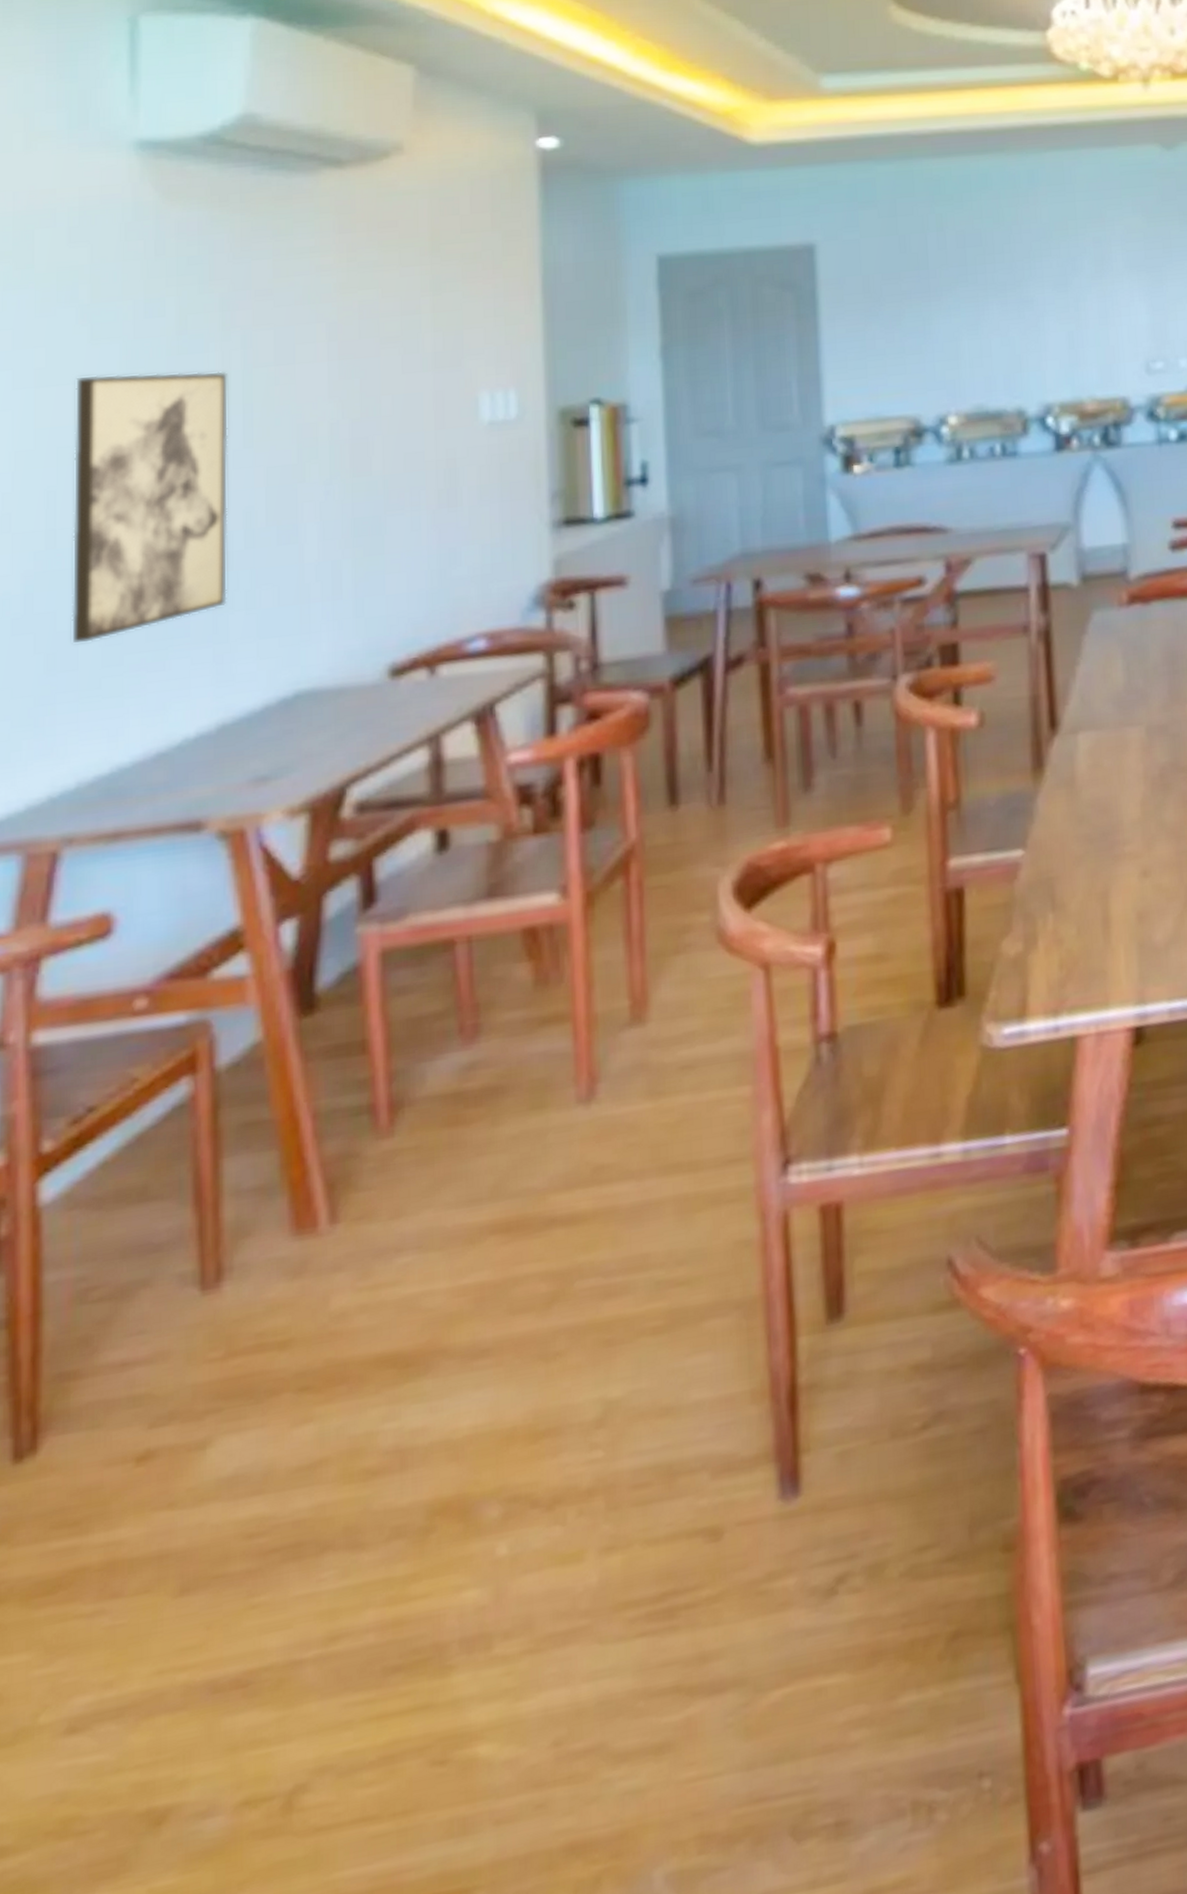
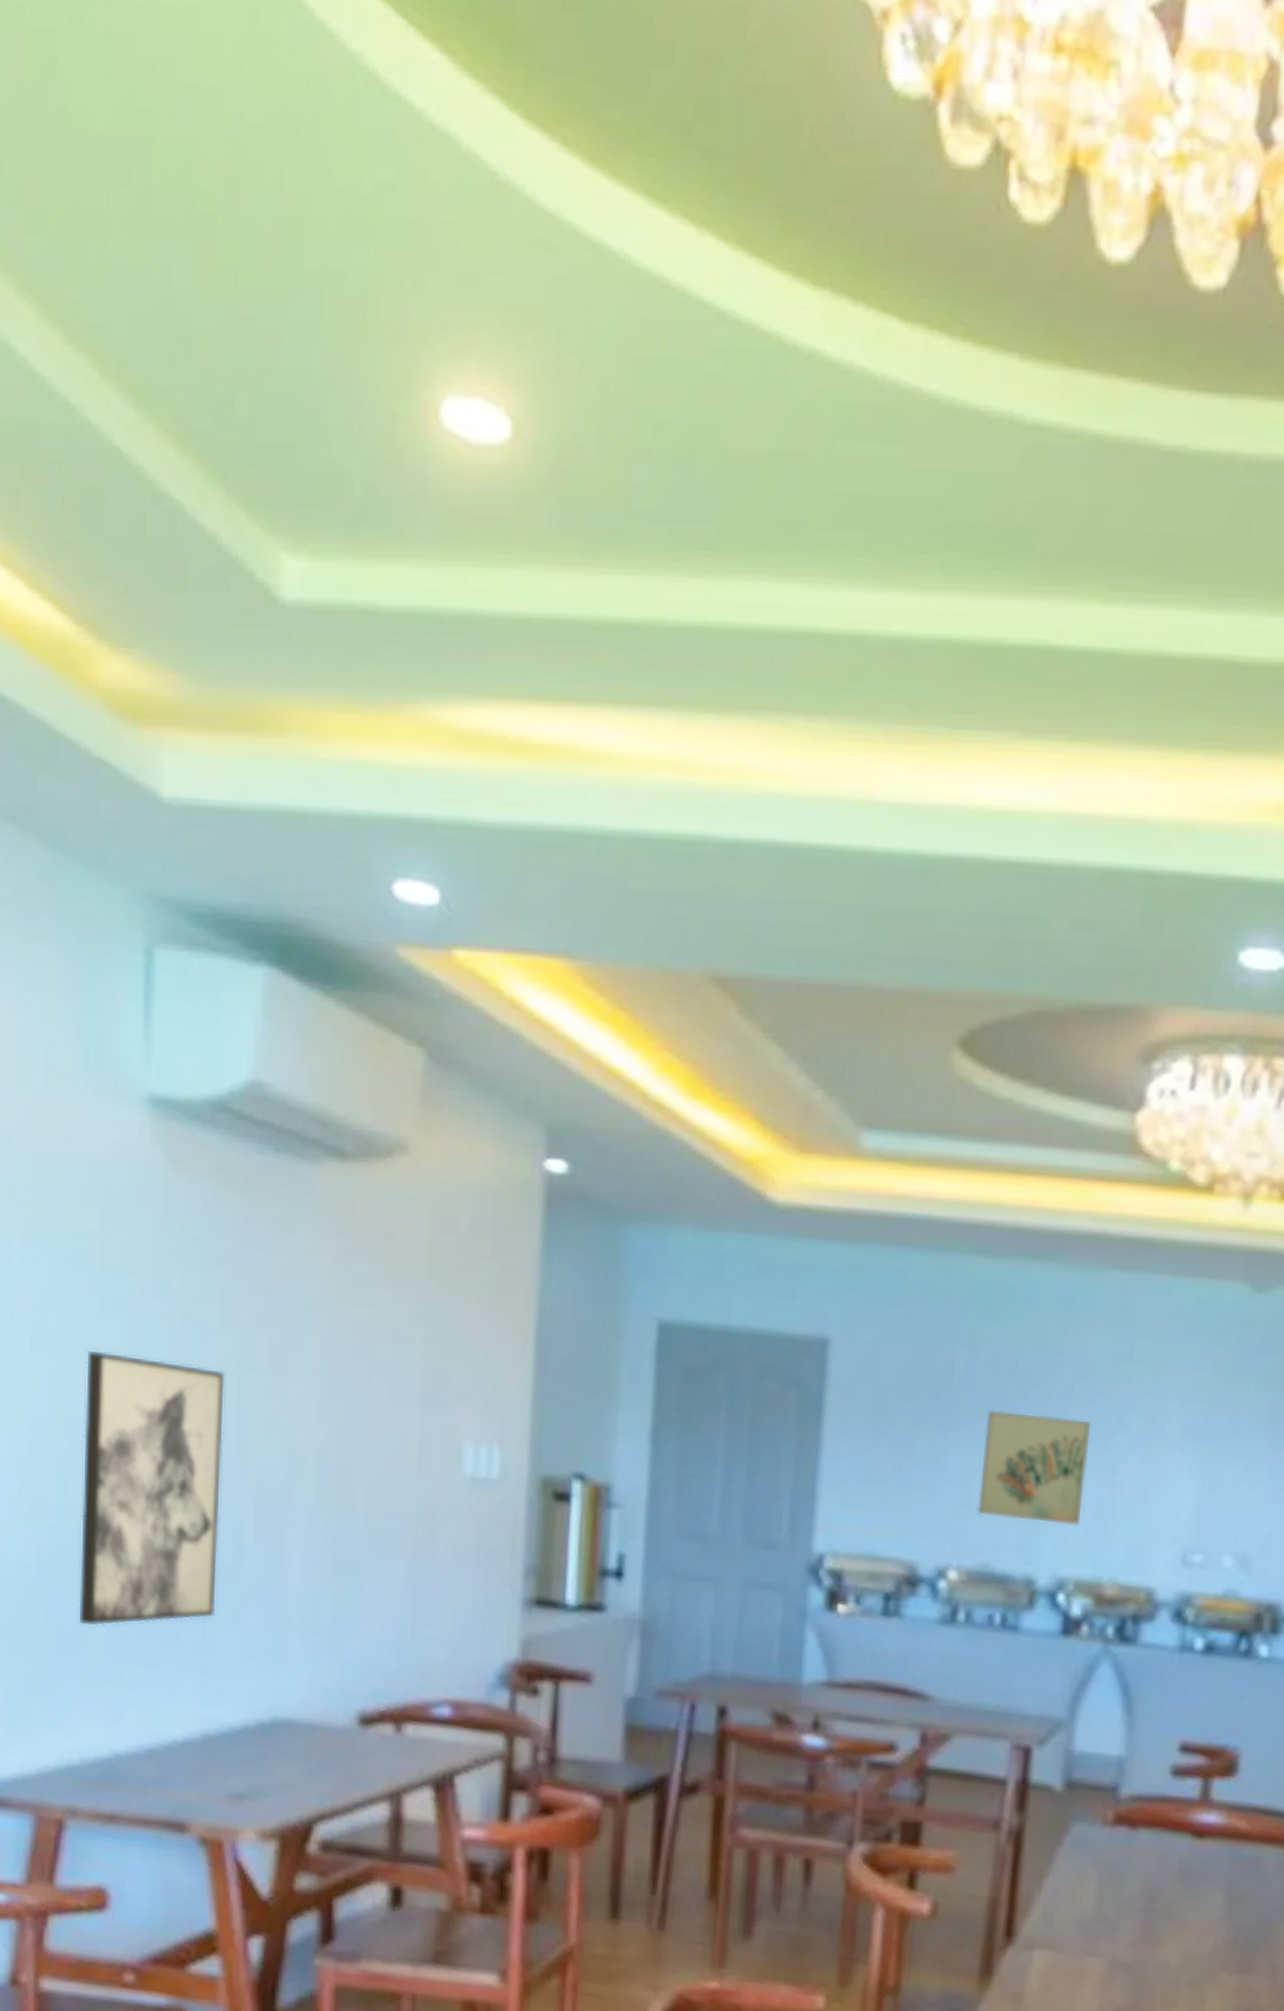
wall art: none [962,272,1055,365] -> present [976,1410,1090,1526]

